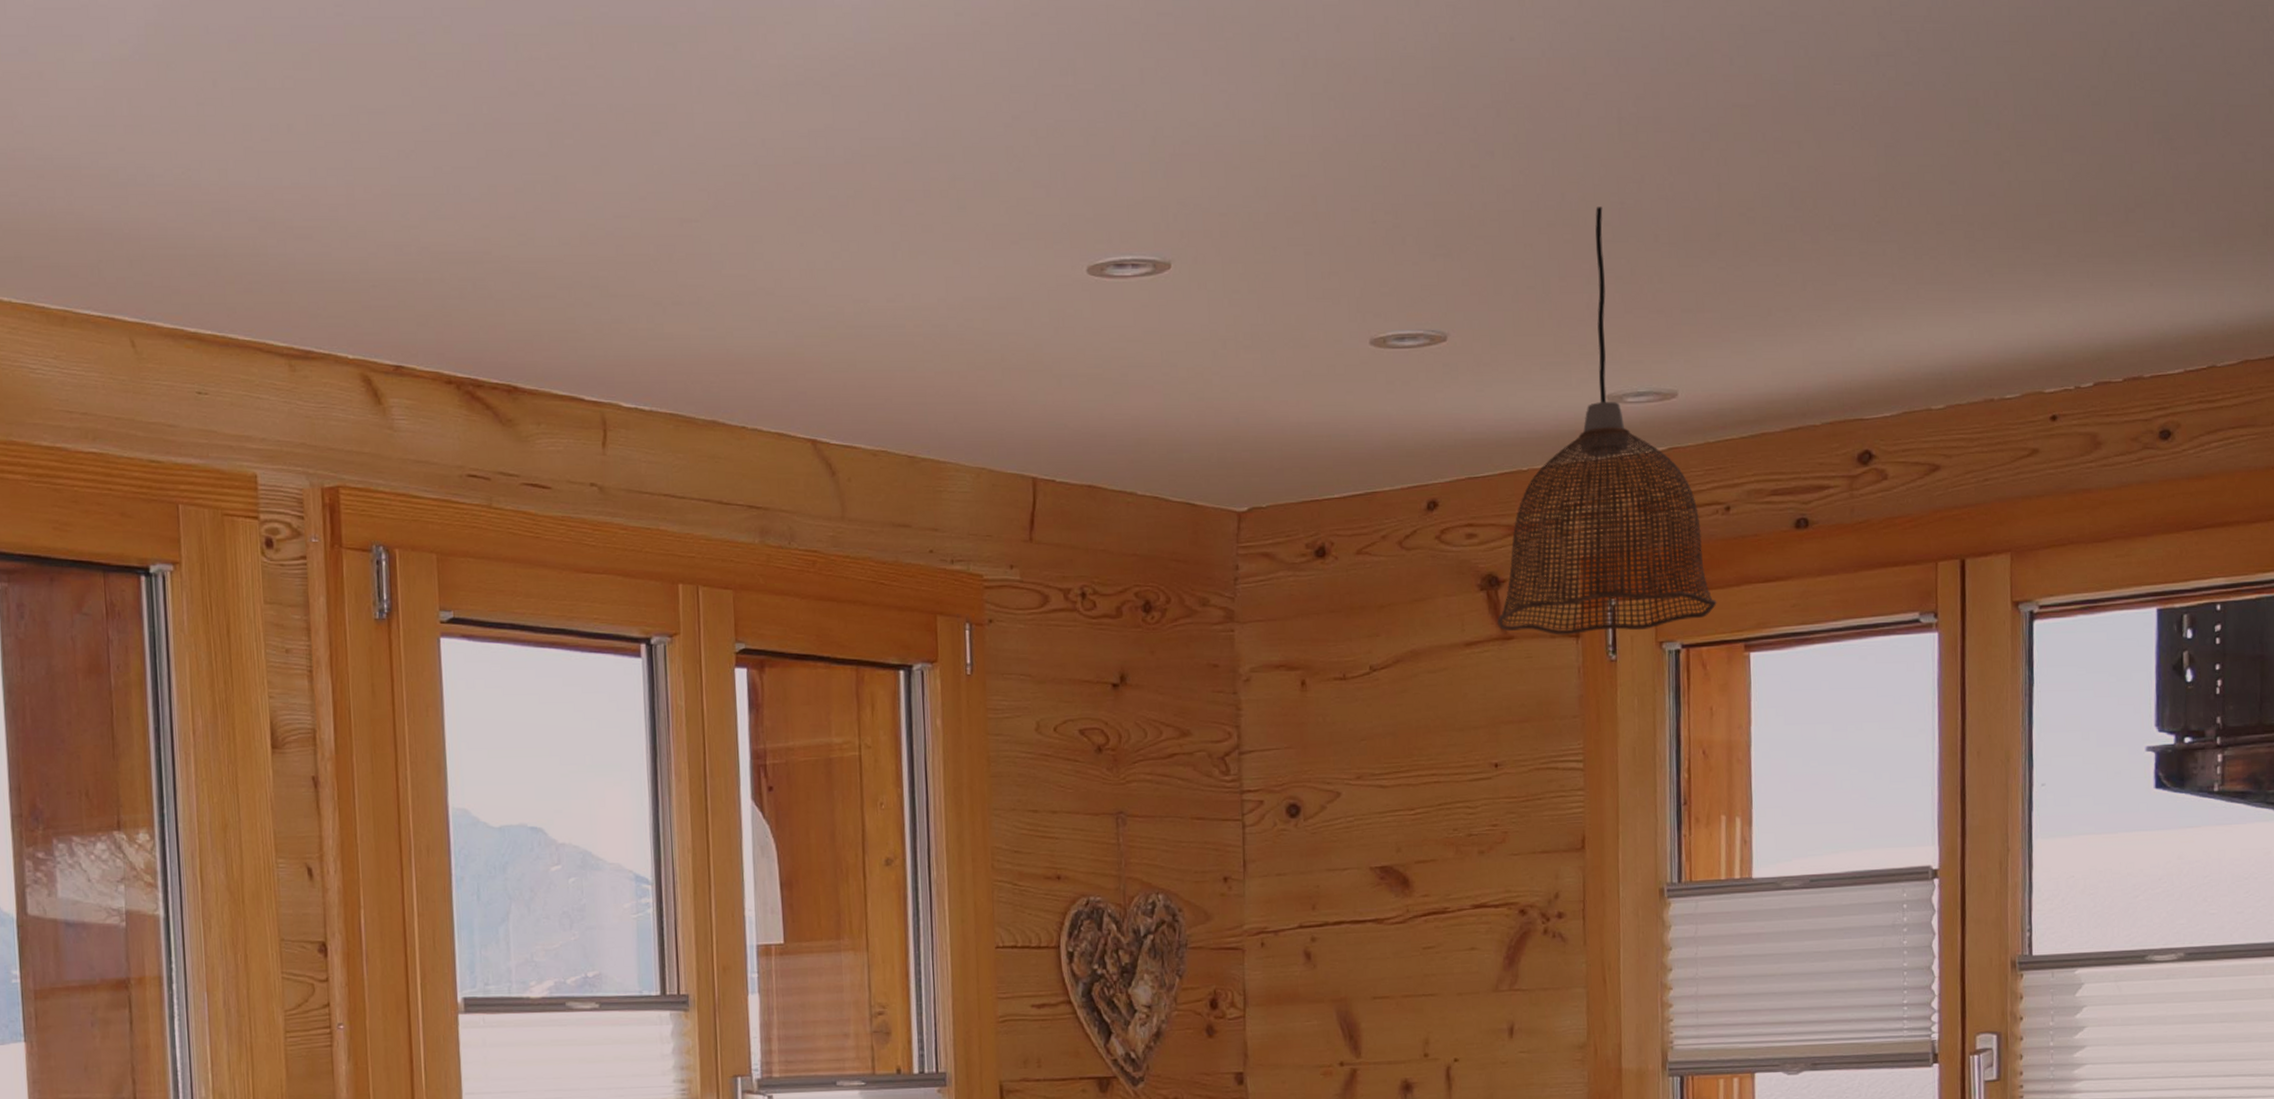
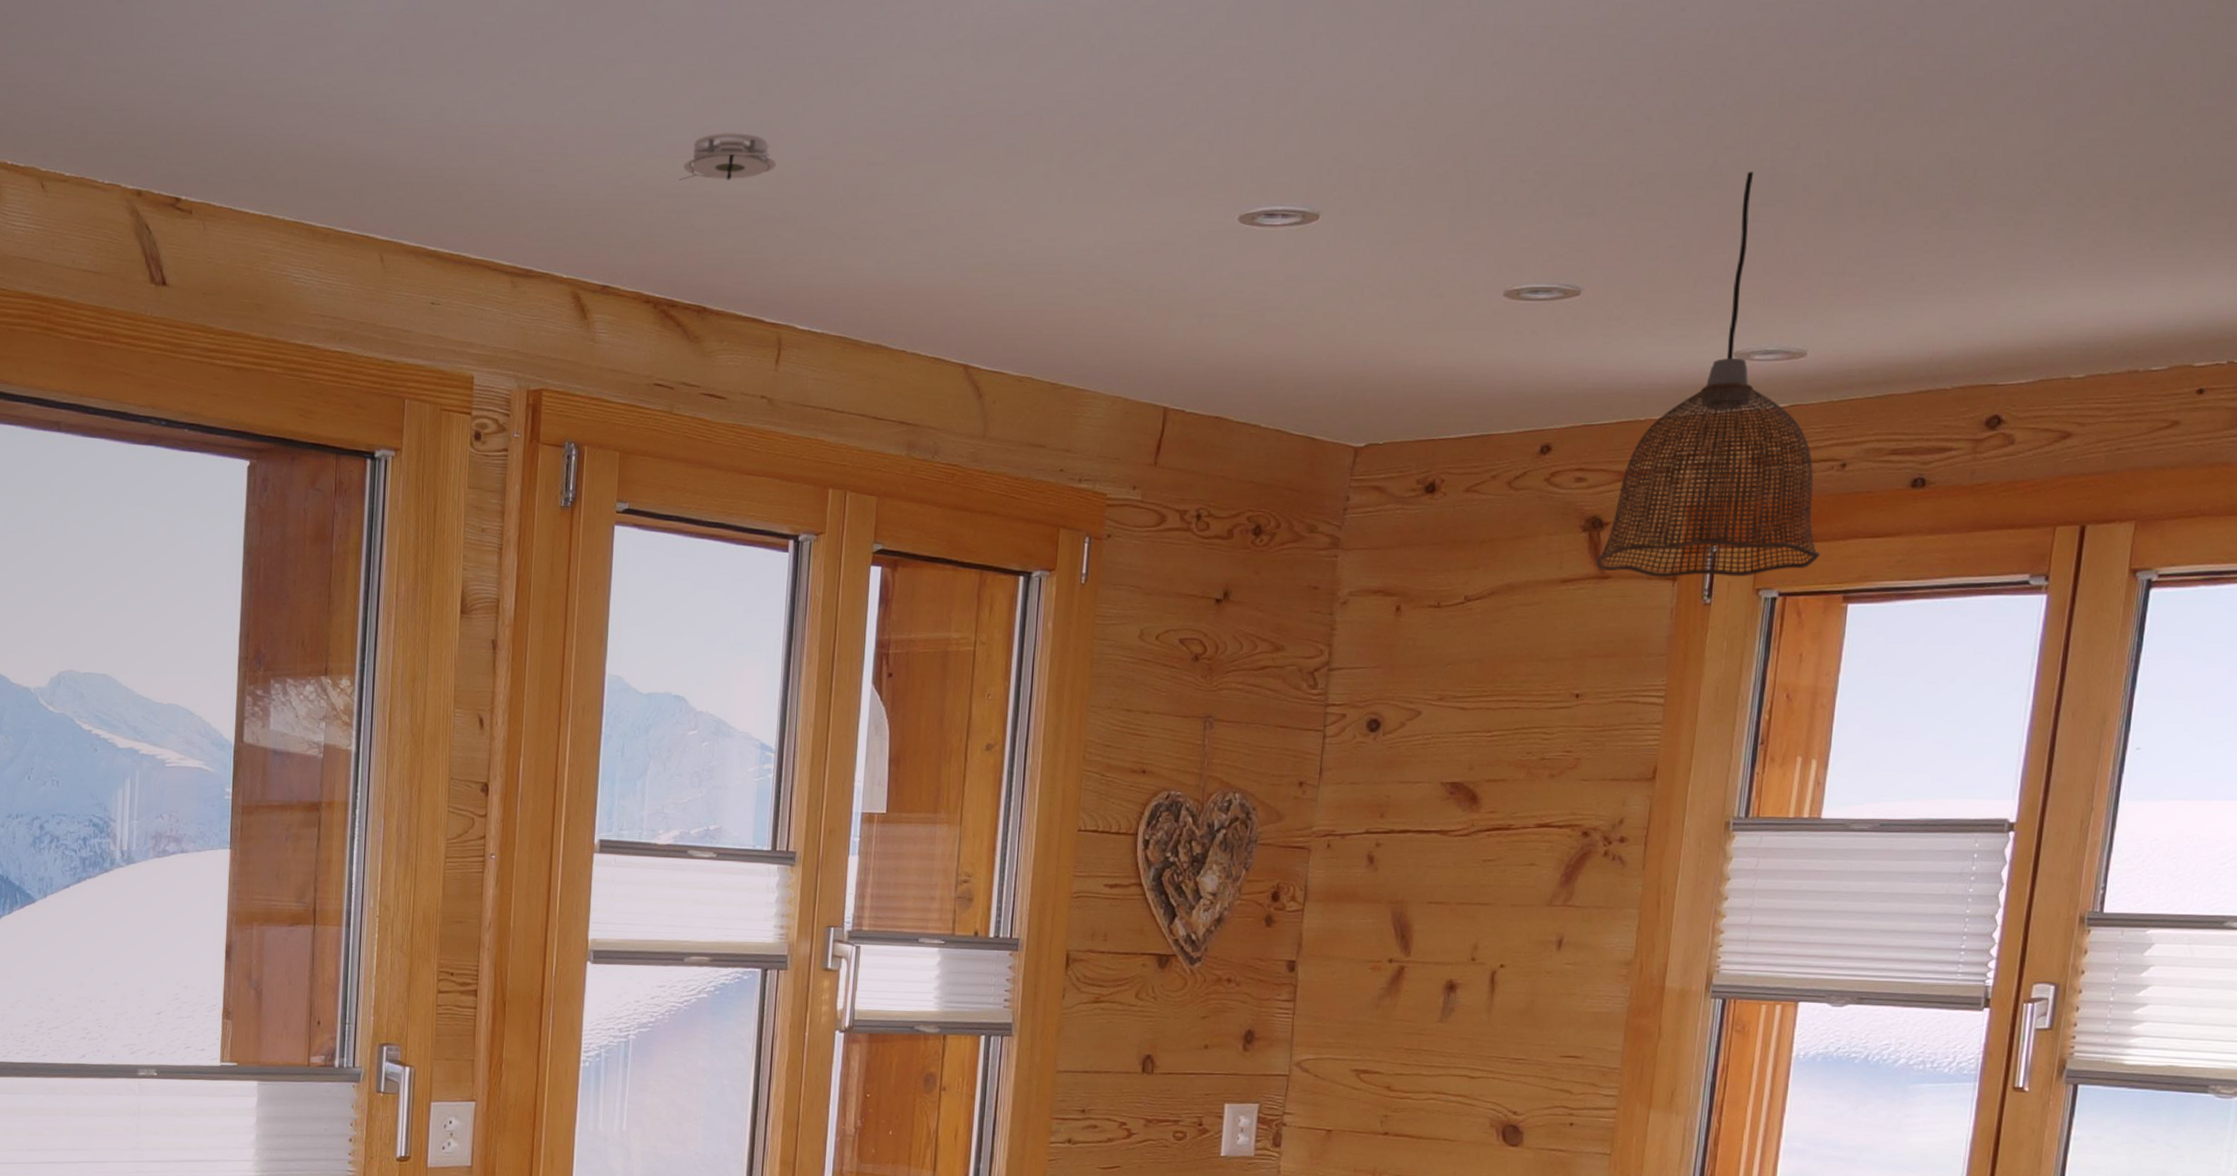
smoke detector: none [470,190,577,245] -> present [679,133,776,181]

